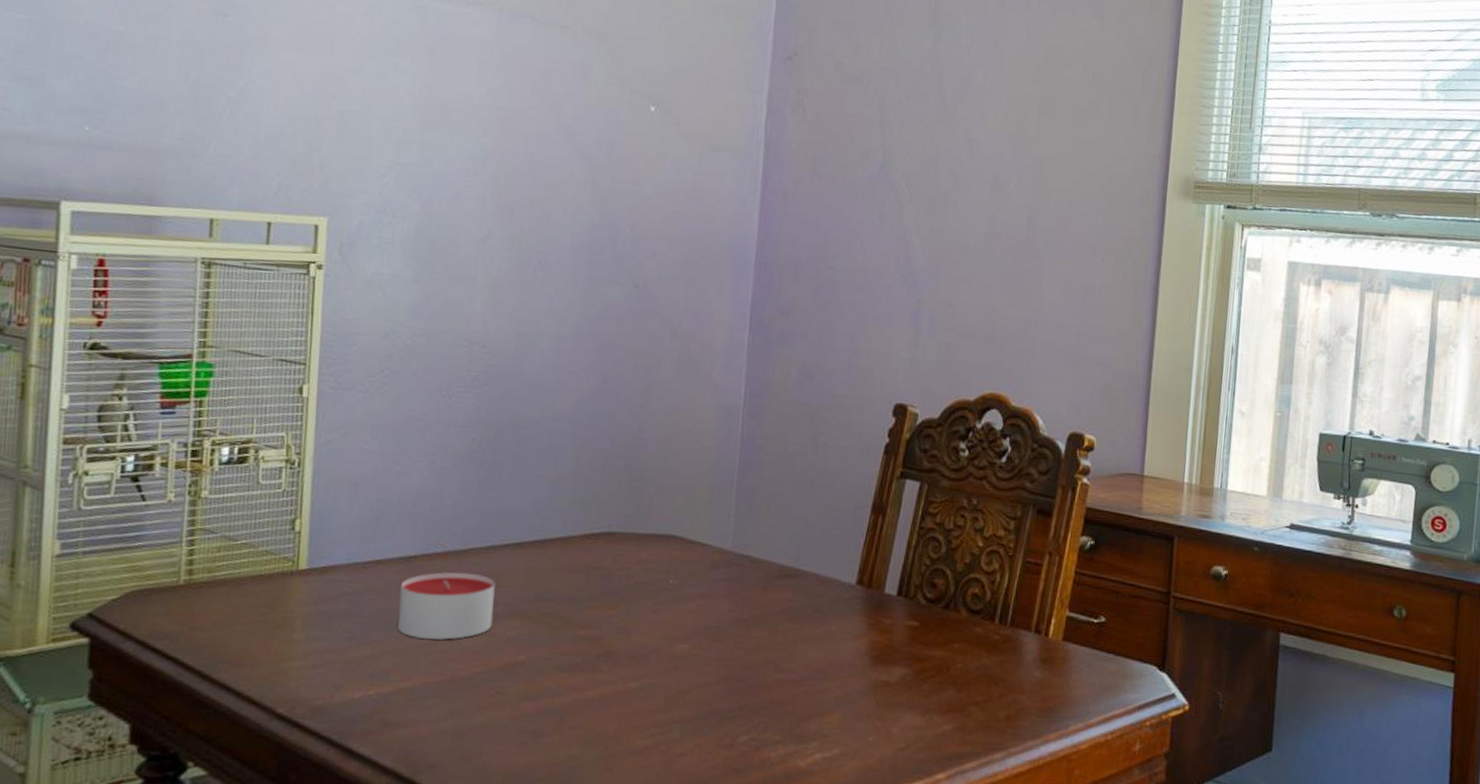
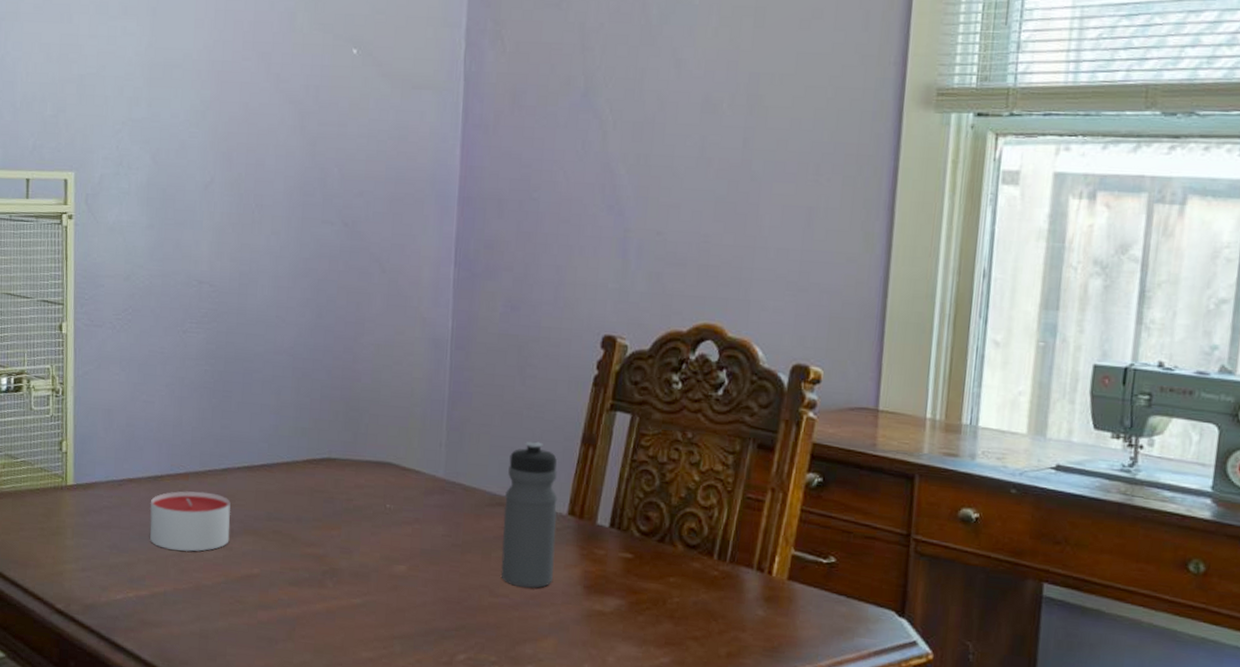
water bottle: none [787,510,847,662] -> present [500,441,558,589]

